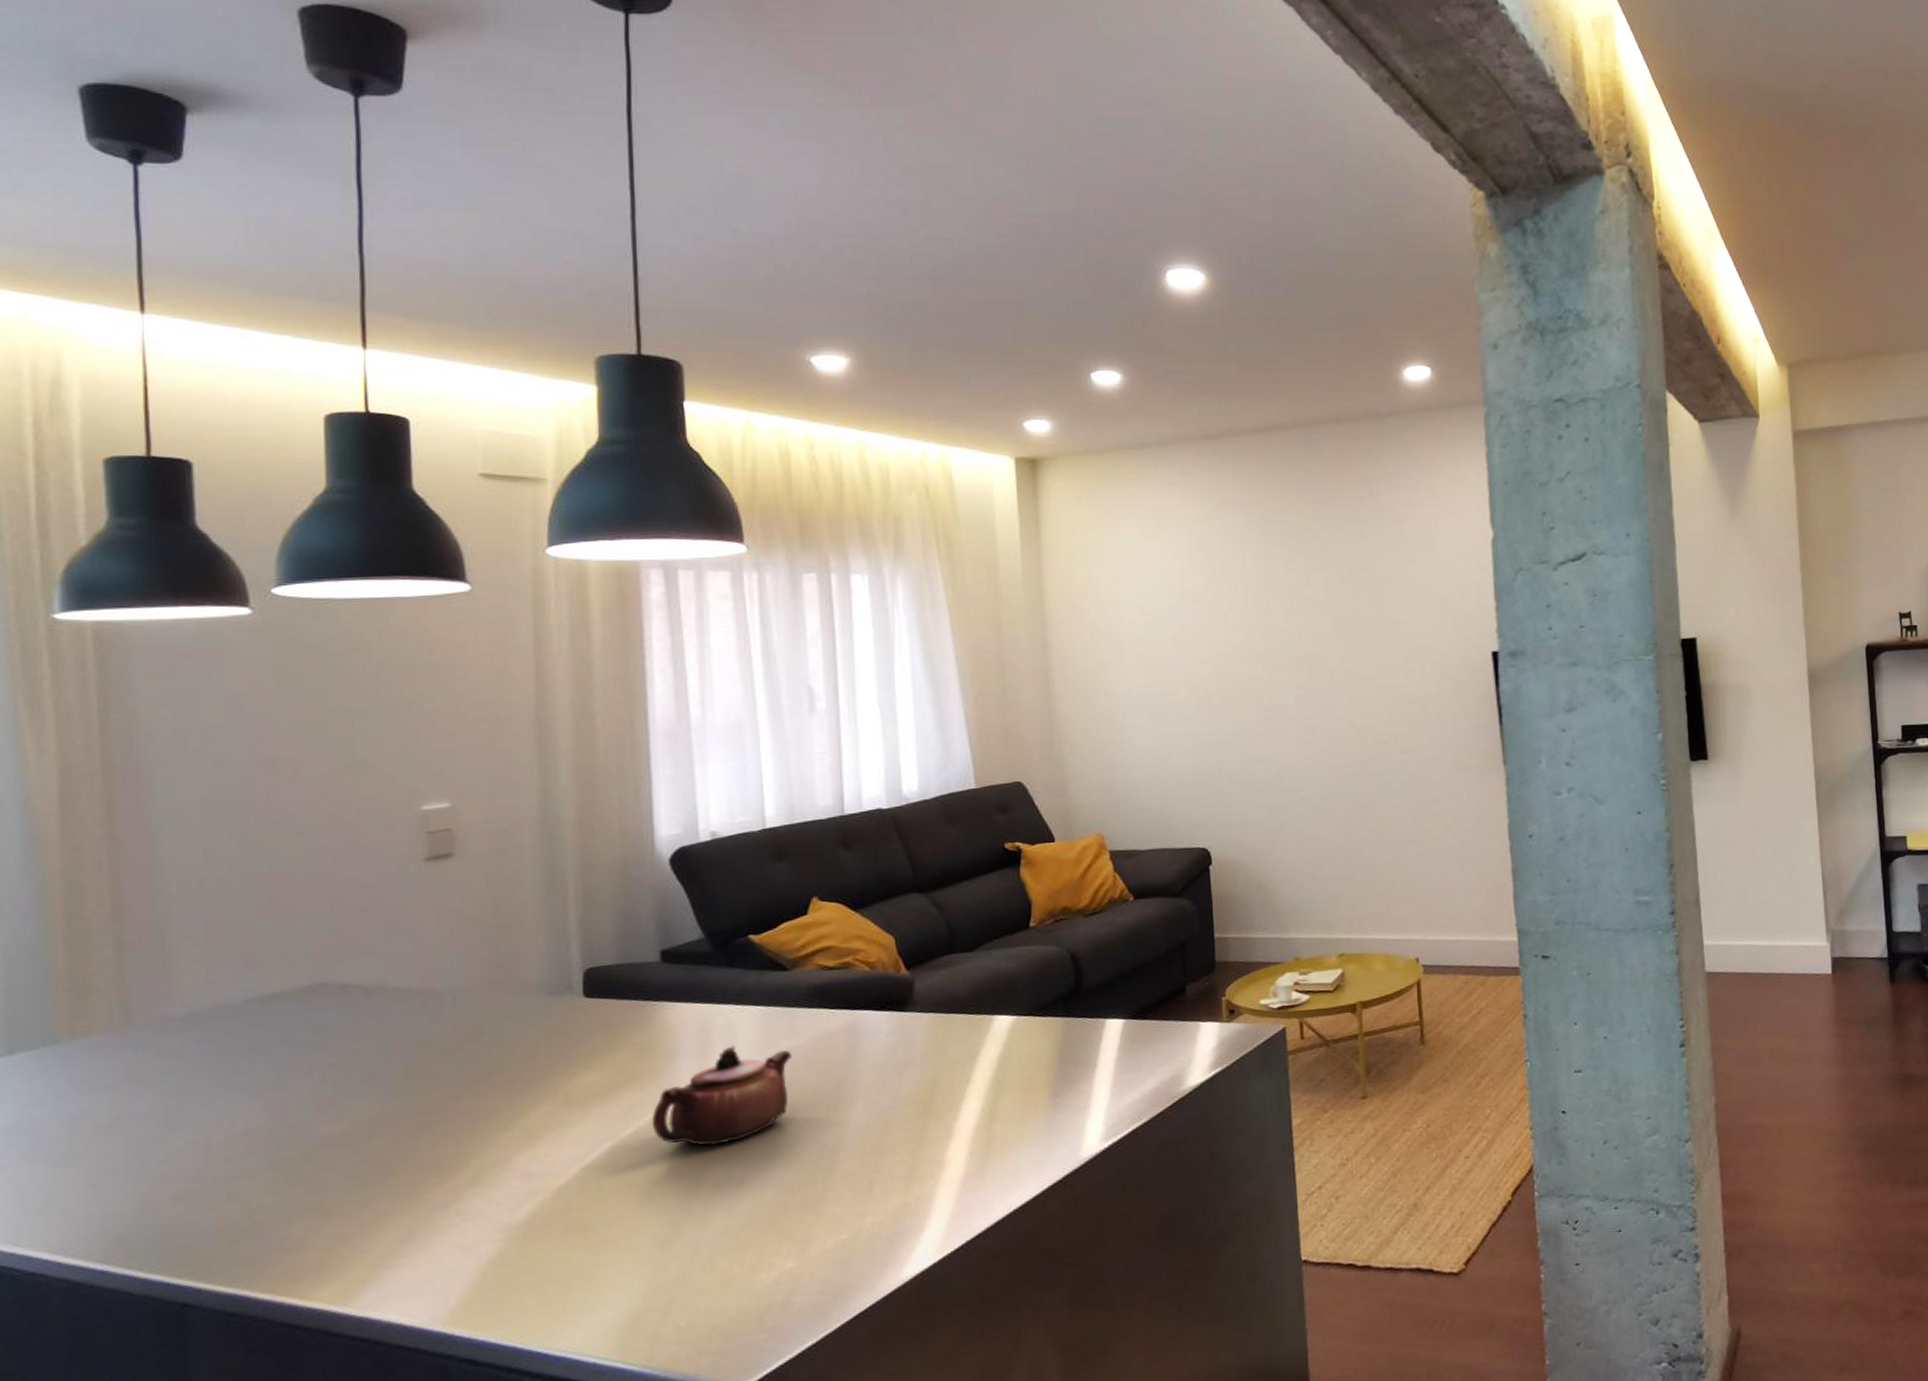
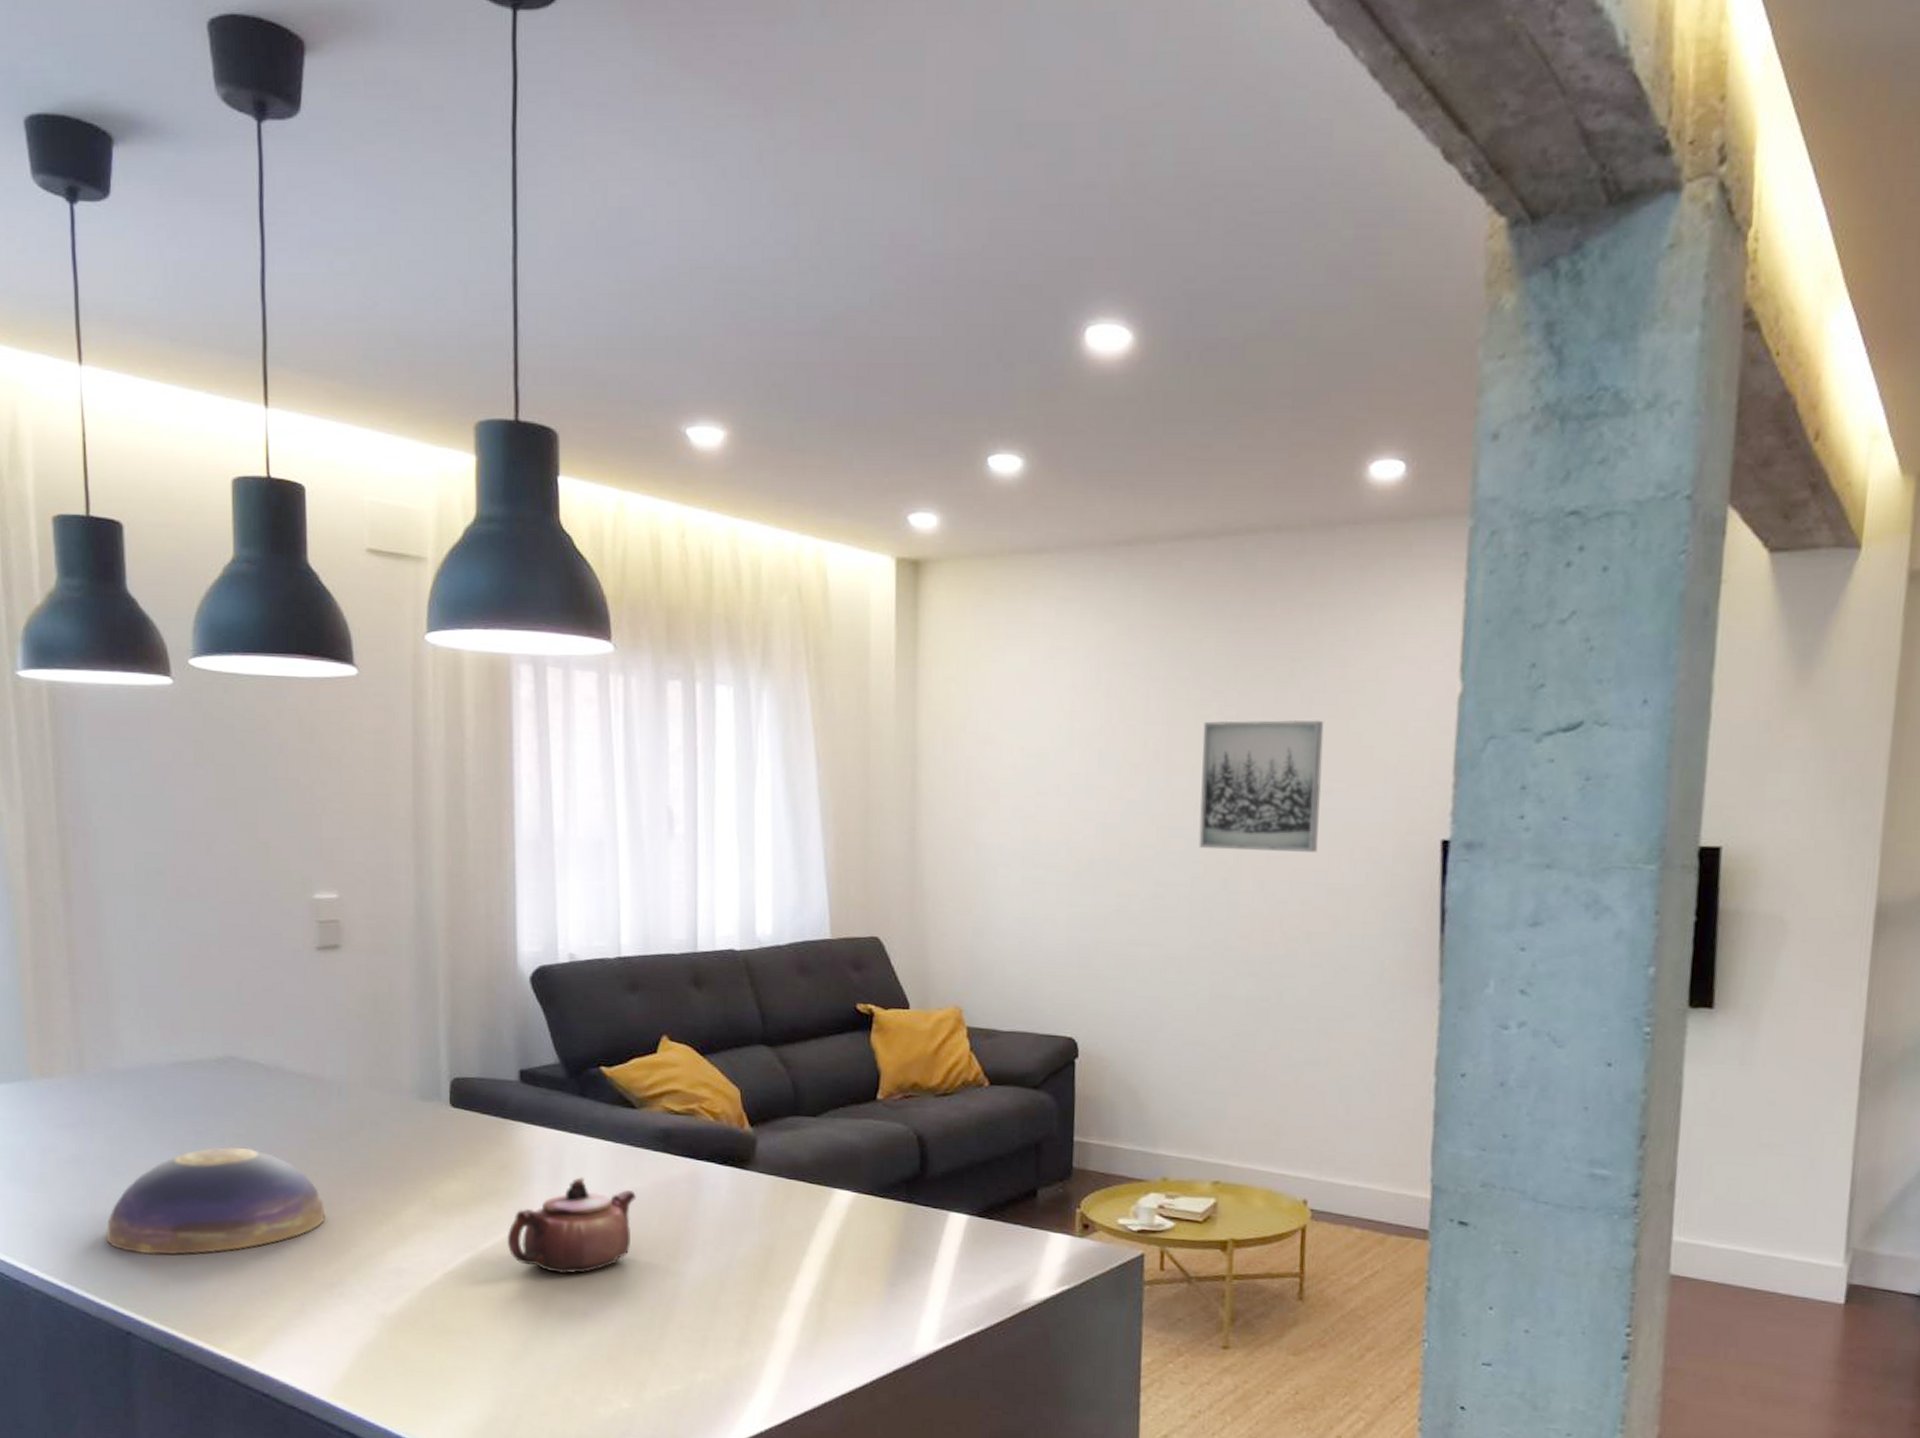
decorative bowl: none [156,1075,439,1214] -> present [105,1147,326,1255]
wall art: none [1293,566,1395,677] -> present [1199,720,1324,852]

